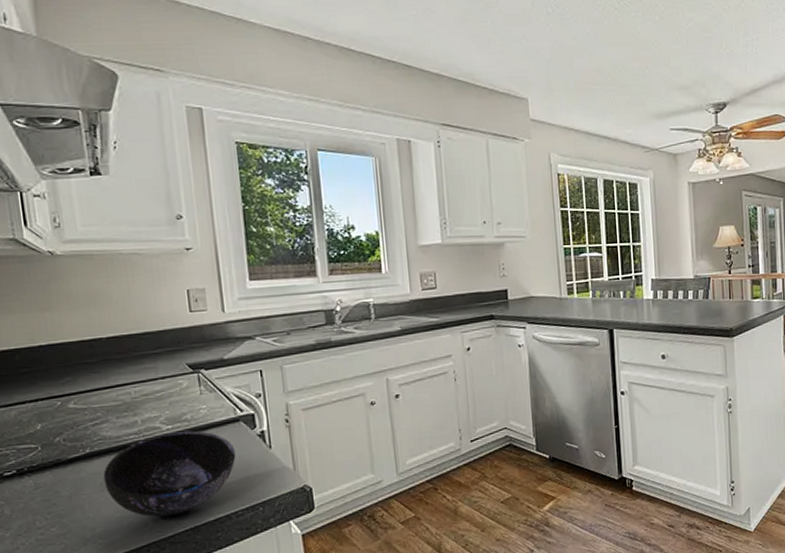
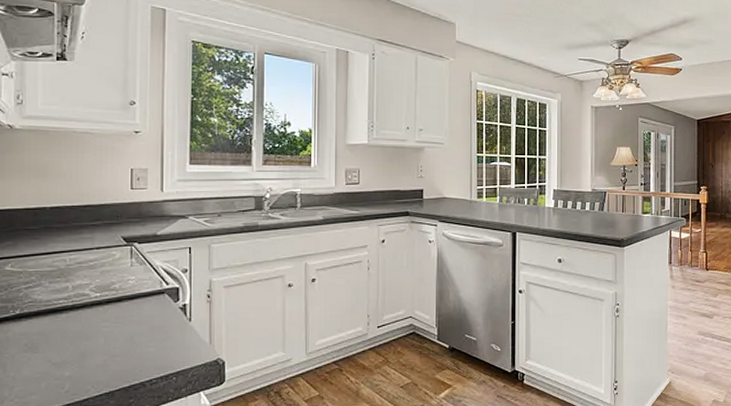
bowl: present [103,431,236,517] -> none [29,300,157,380]

